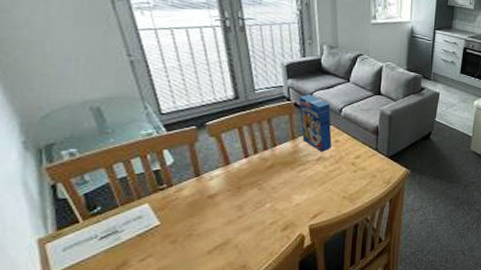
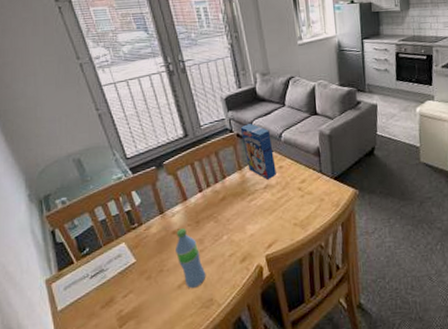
water bottle: none [209,193,242,255] -> present [176,228,206,289]

